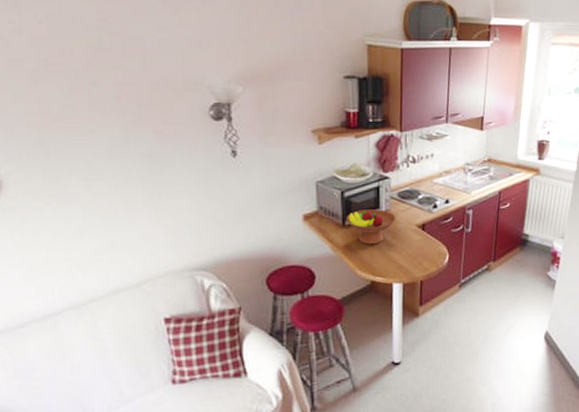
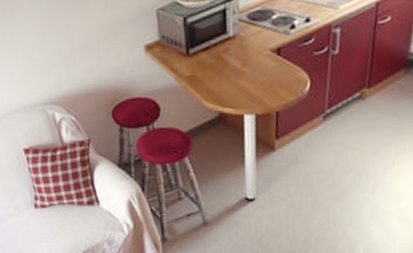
fruit bowl: present [346,209,396,245] -> none [190,34,246,74]

